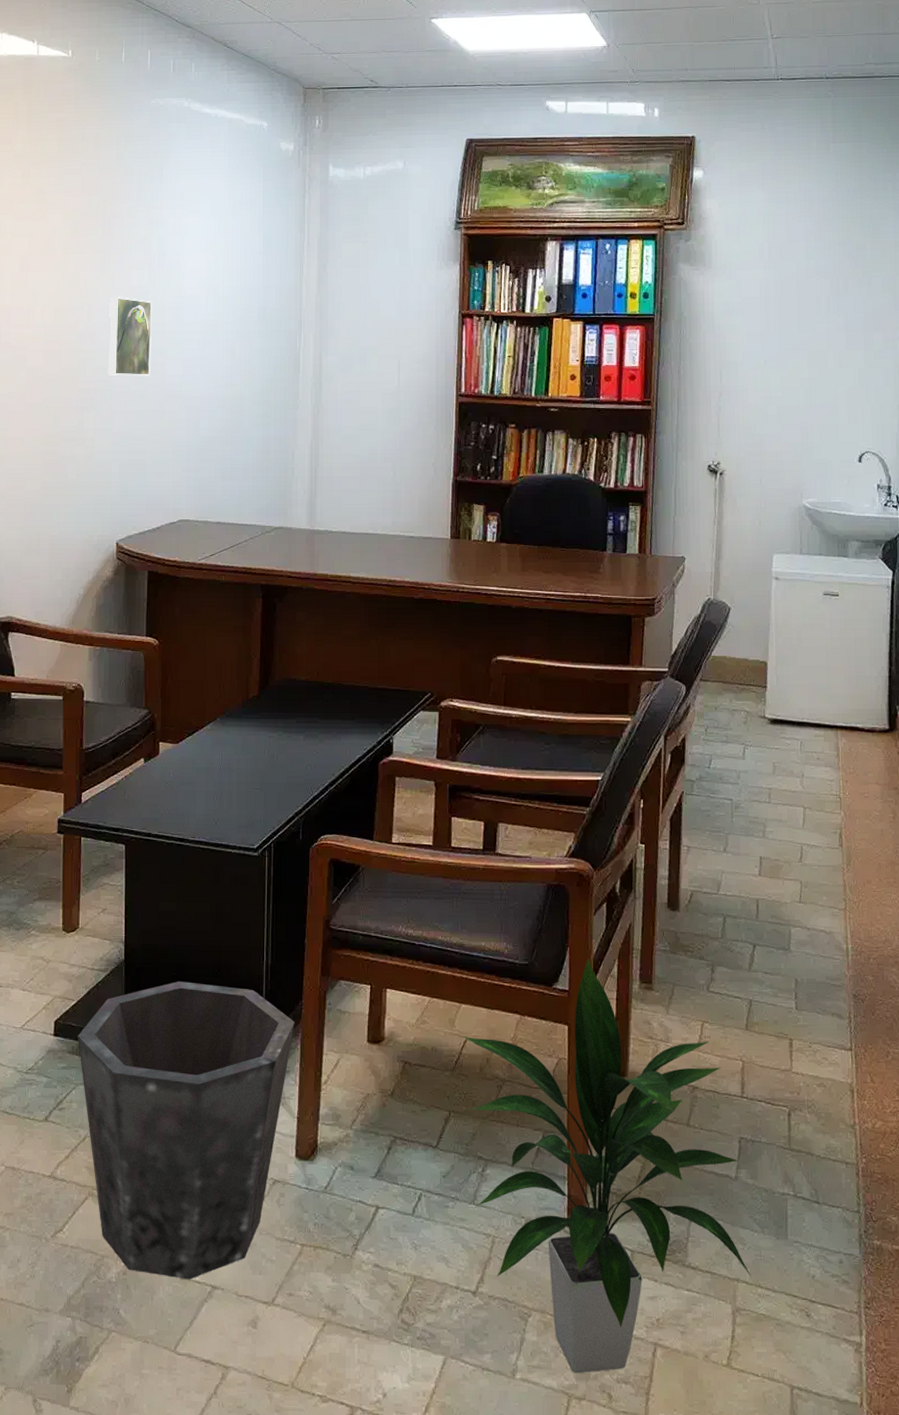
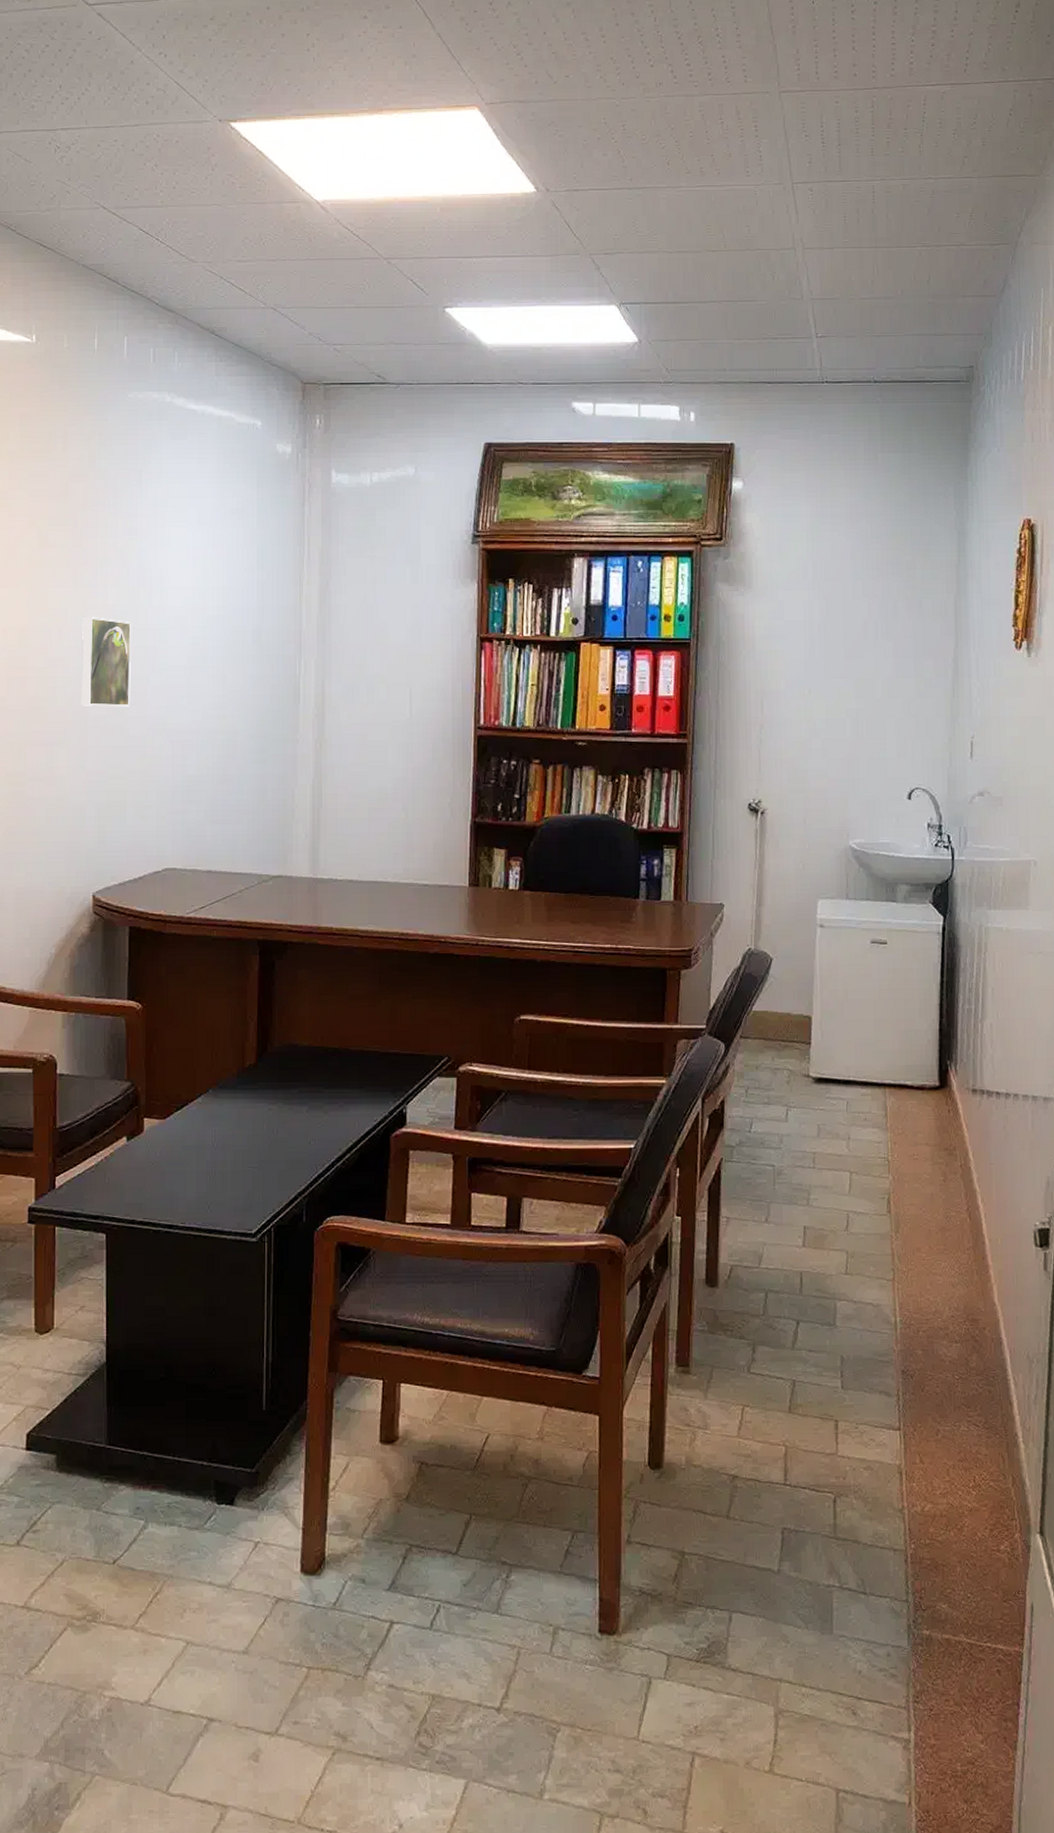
waste bin: present [77,981,295,1280] -> none [52,1384,299,1713]
indoor plant: present [461,959,752,1374] -> none [483,1342,796,1790]

